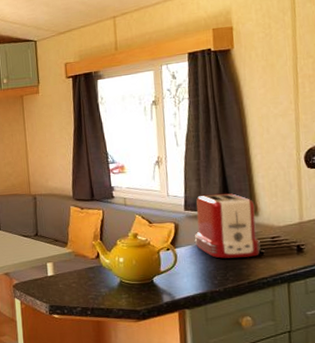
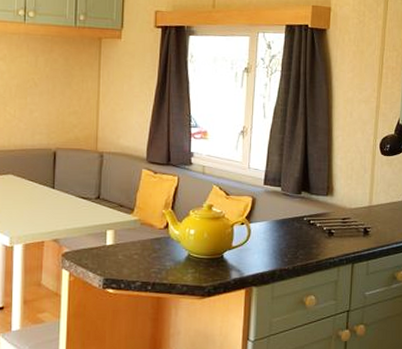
toaster: present [194,193,261,259] -> none [270,170,332,237]

